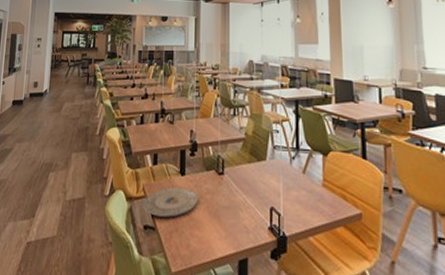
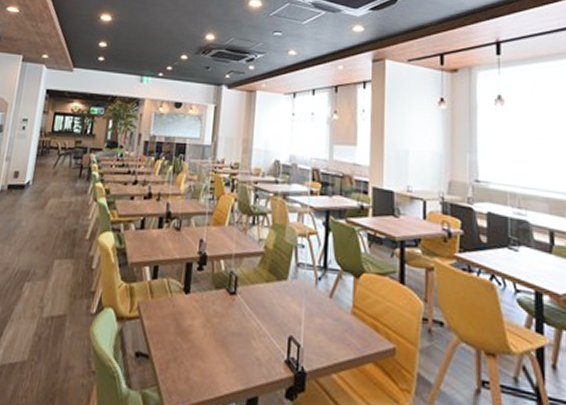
plate: present [142,186,199,218] -> none [135,306,205,344]

